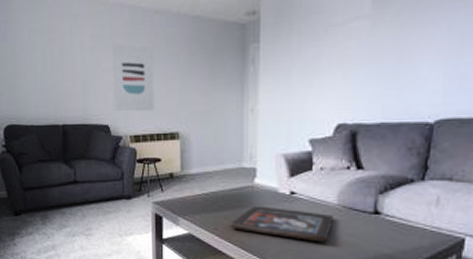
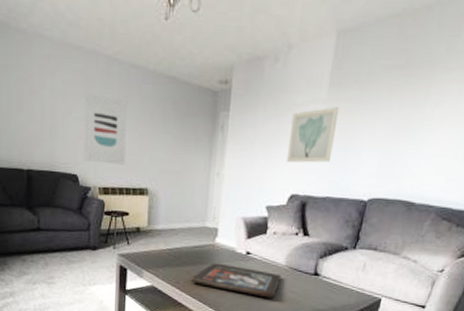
wall art: none [328,21,388,90] -> present [286,107,340,163]

